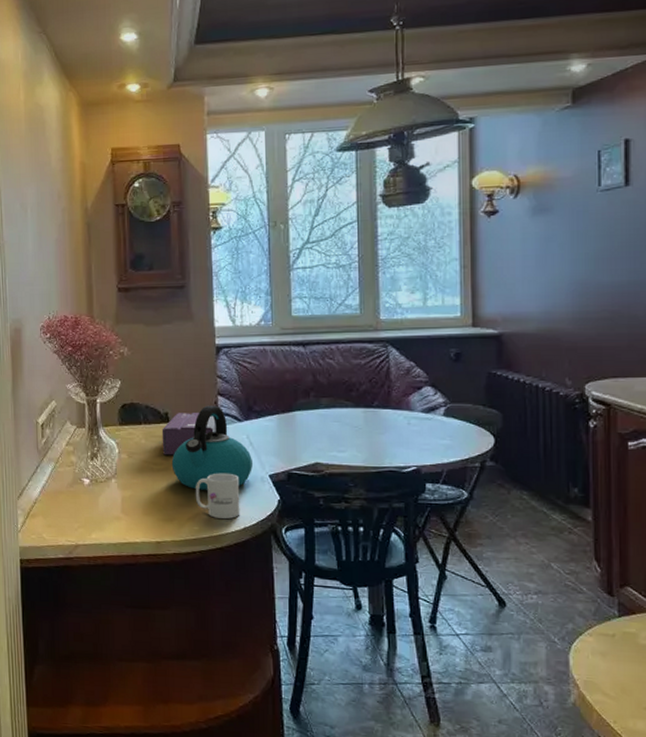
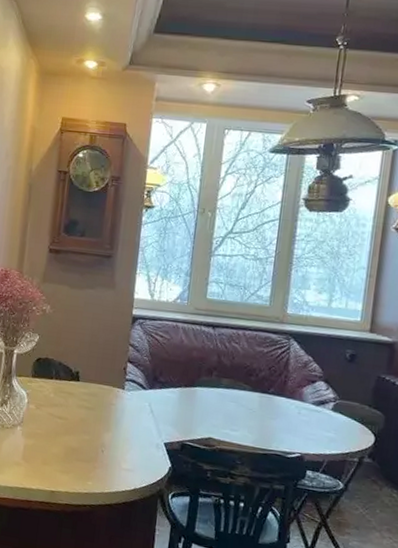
tissue box: present [161,412,216,455] -> none [69,373,122,412]
kettle: present [171,405,252,490] -> none [75,370,151,450]
mug: present [195,473,240,520] -> none [93,434,136,479]

